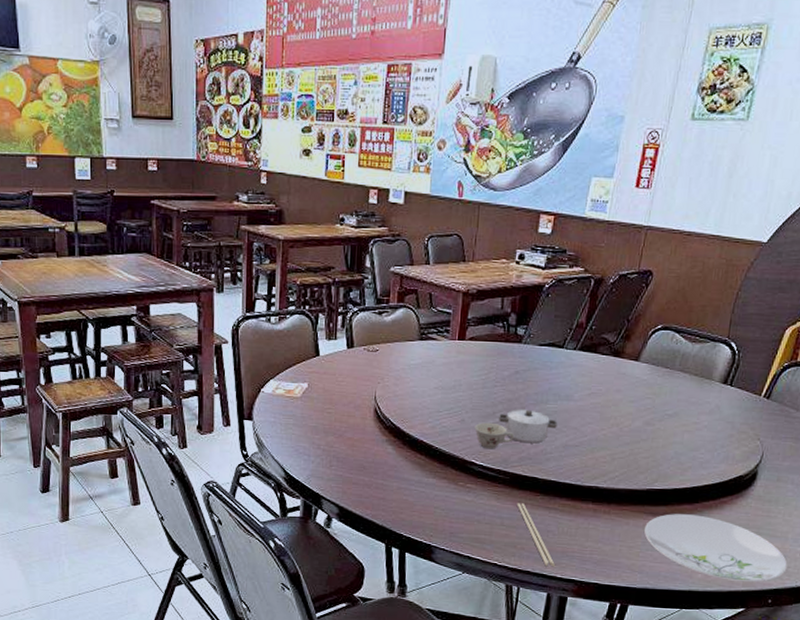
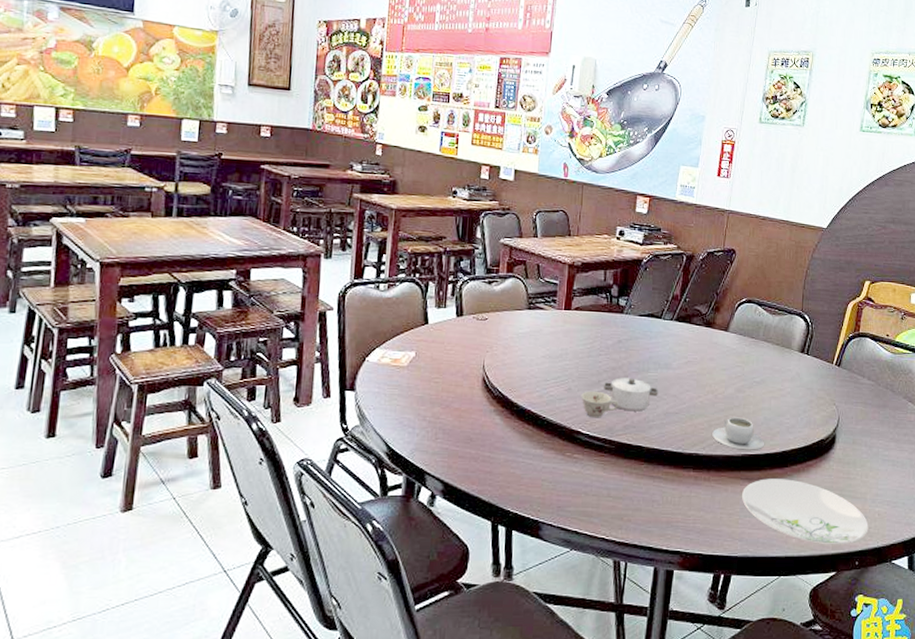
chopsticks: present [516,503,556,567] -> none [622,473,662,539]
teacup: none [615,450,674,486] -> present [712,417,765,452]

